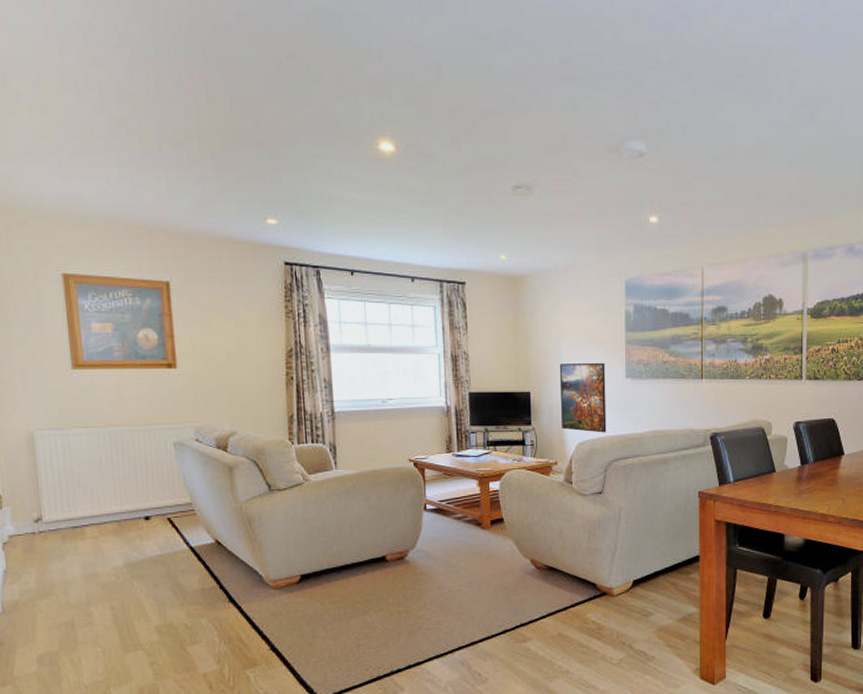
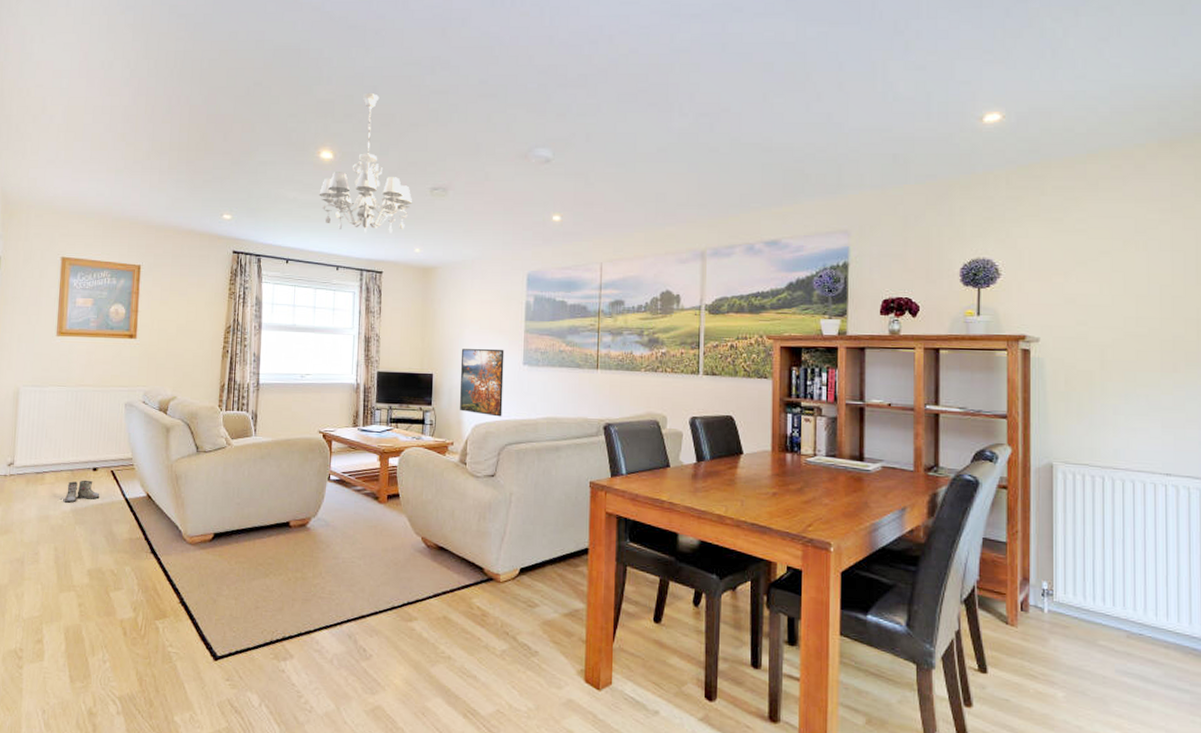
boots: none [114,530,158,557] -> present [64,480,100,503]
chandelier: none [382,71,493,239] -> present [319,92,412,234]

